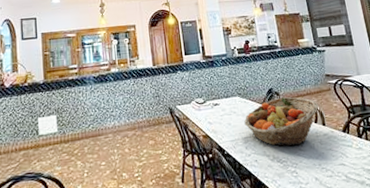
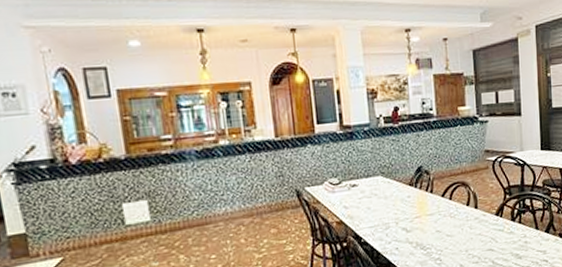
fruit basket: present [244,97,319,146] -> none [386,176,473,232]

